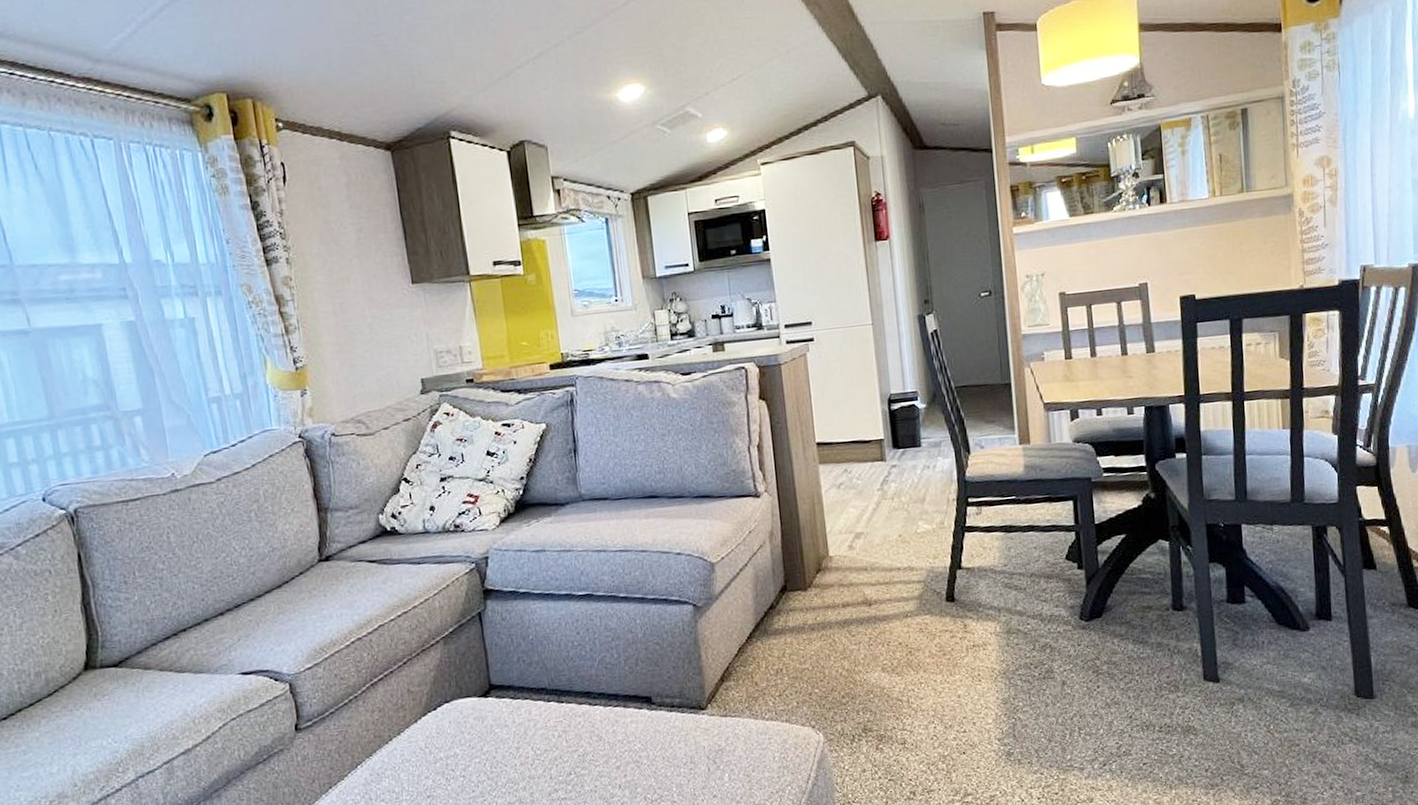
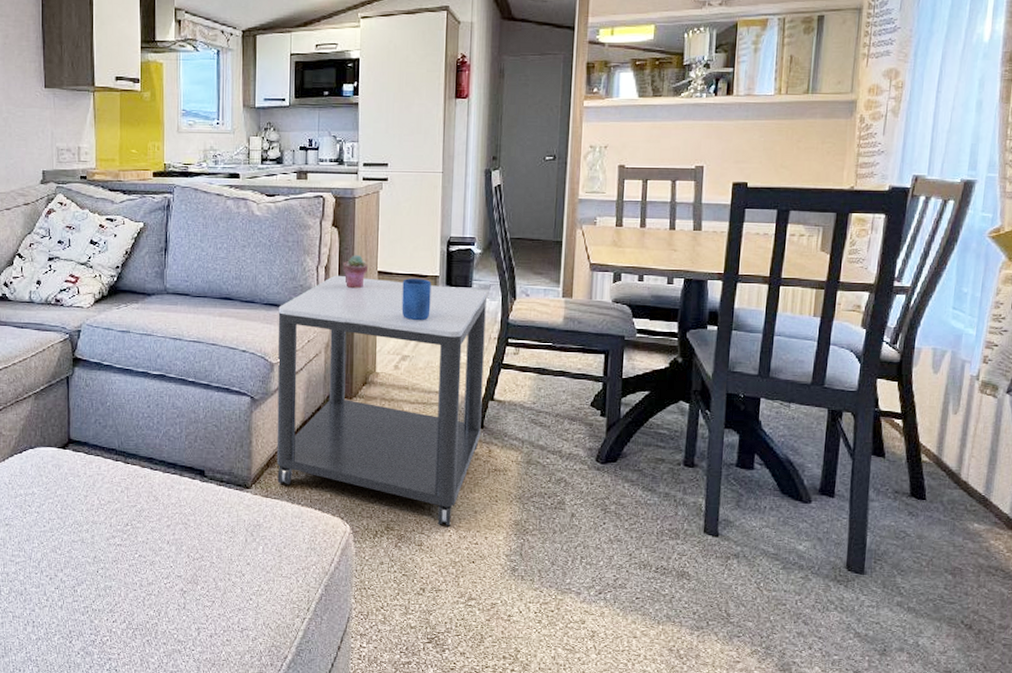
side table: none [711,448,953,716] -> present [276,275,487,525]
potted succulent: none [776,428,806,467] -> present [342,255,369,289]
mug: none [845,444,880,493] -> present [401,279,431,321]

